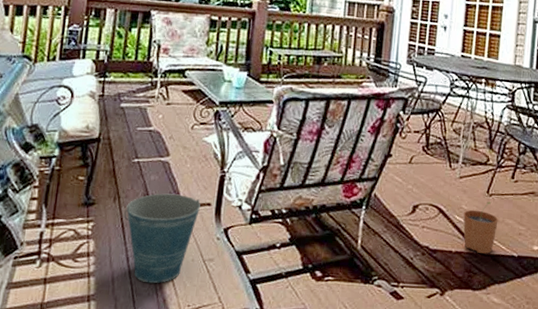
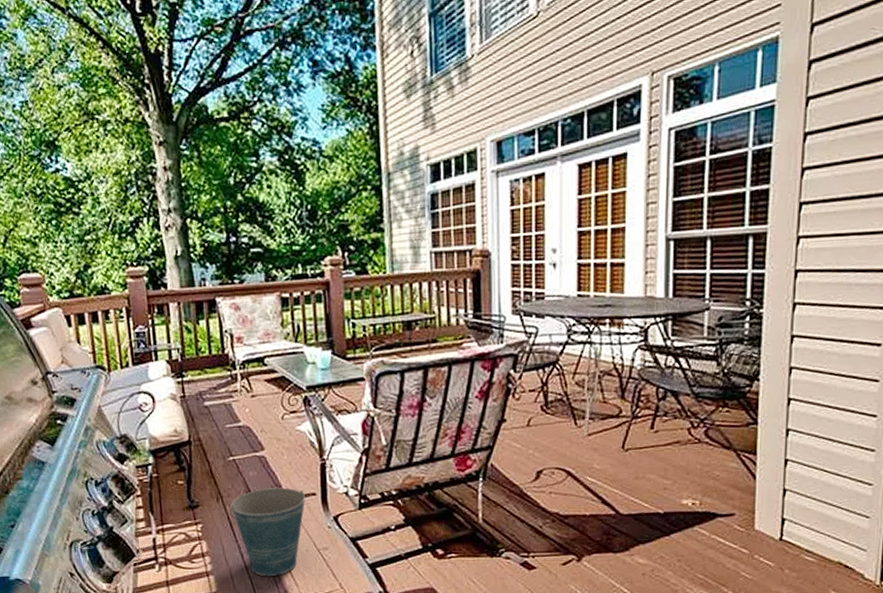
plant pot: present [463,202,498,254] -> none [596,458,638,514]

